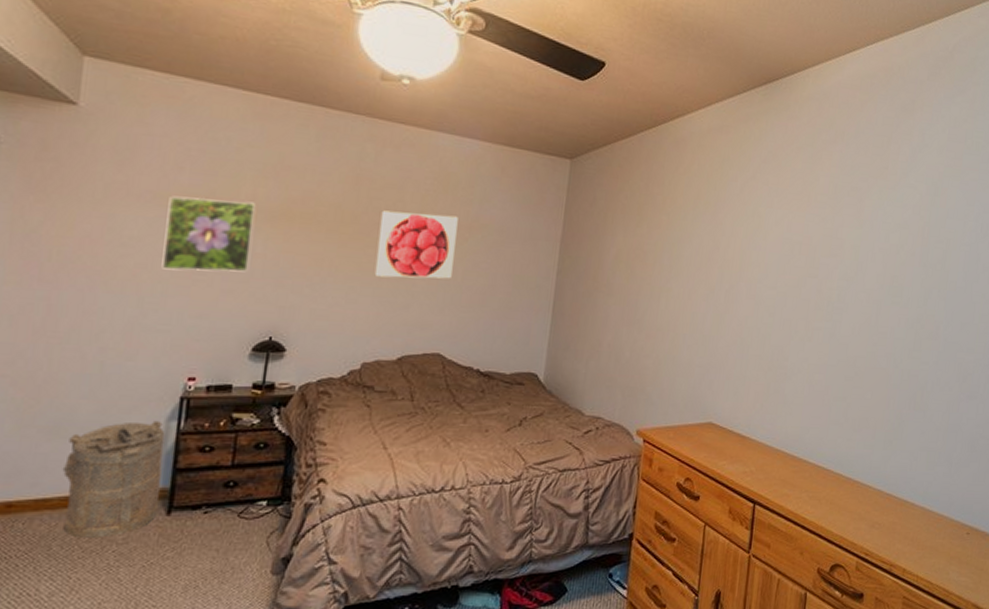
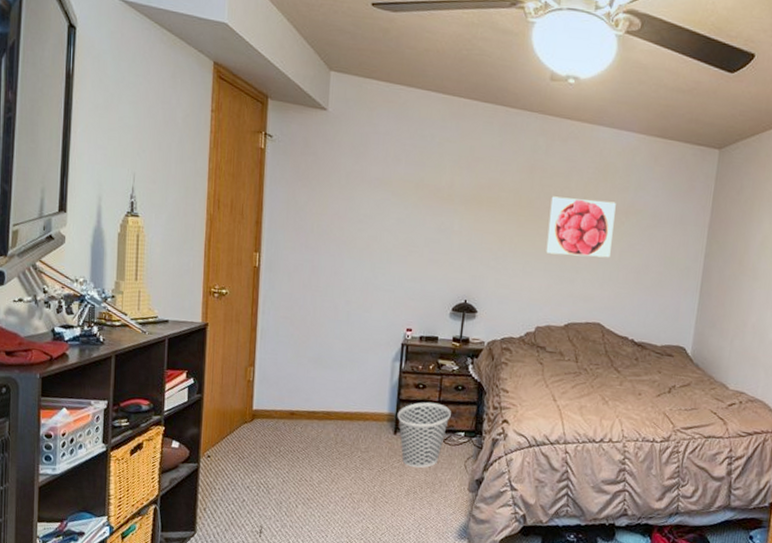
laundry hamper: present [62,420,165,538] -> none [324,360,392,446]
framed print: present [161,195,255,272] -> none [387,182,453,246]
wastebasket: none [172,467,249,555] -> present [397,402,451,468]

